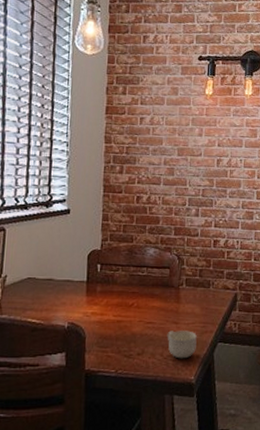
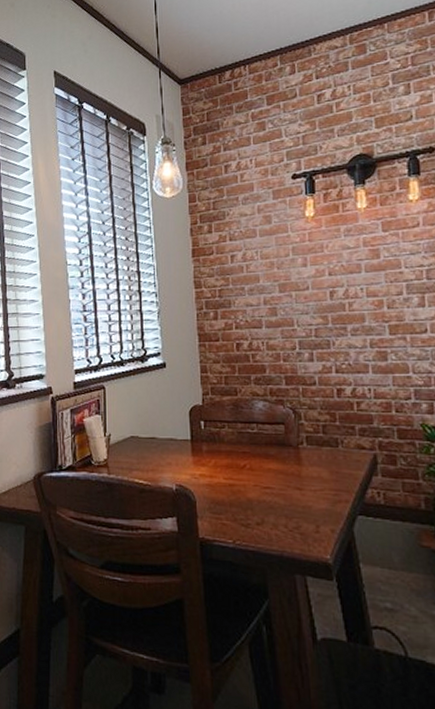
cup: present [167,331,197,359] -> none [290,498,329,533]

